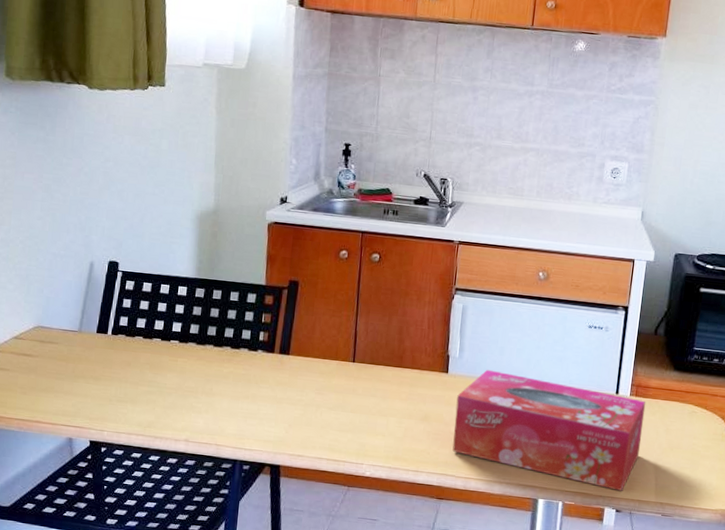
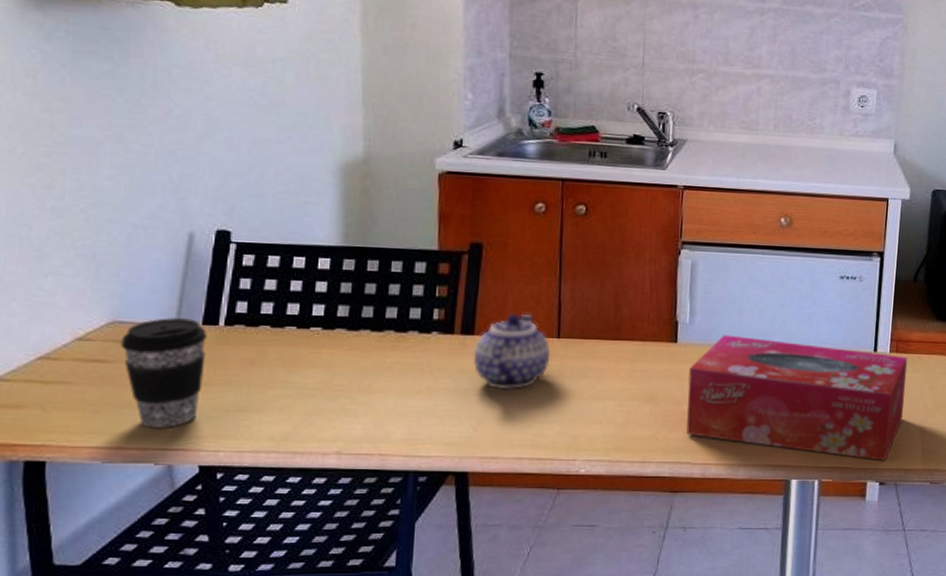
coffee cup: none [42,325,99,410] -> present [120,317,207,429]
teapot: none [287,339,347,402] -> present [473,313,551,390]

